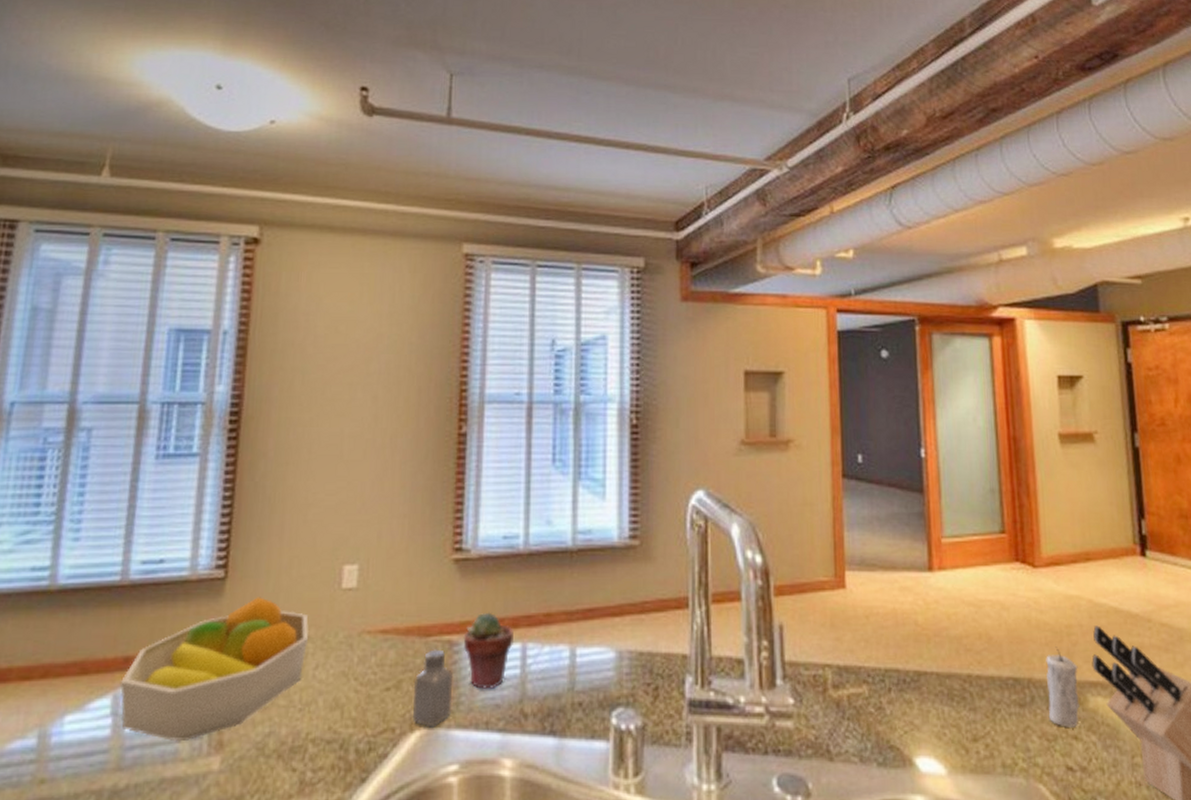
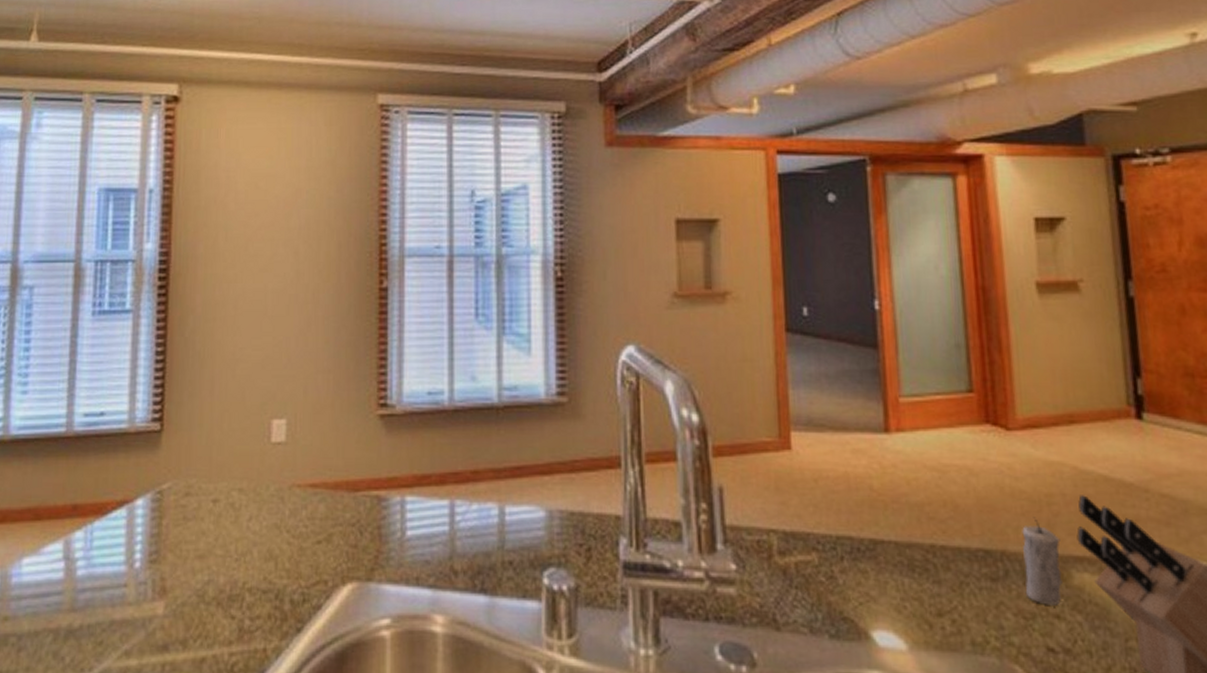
fruit bowl: present [119,597,310,742] -> none [69,449,242,587]
saltshaker: present [413,649,453,728] -> none [344,504,383,581]
potted succulent: present [463,612,514,689] -> none [391,468,441,545]

